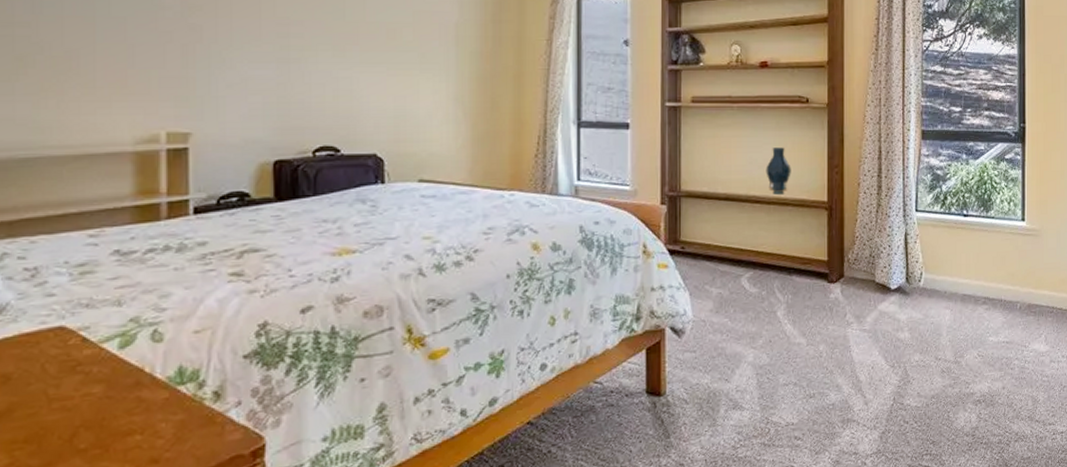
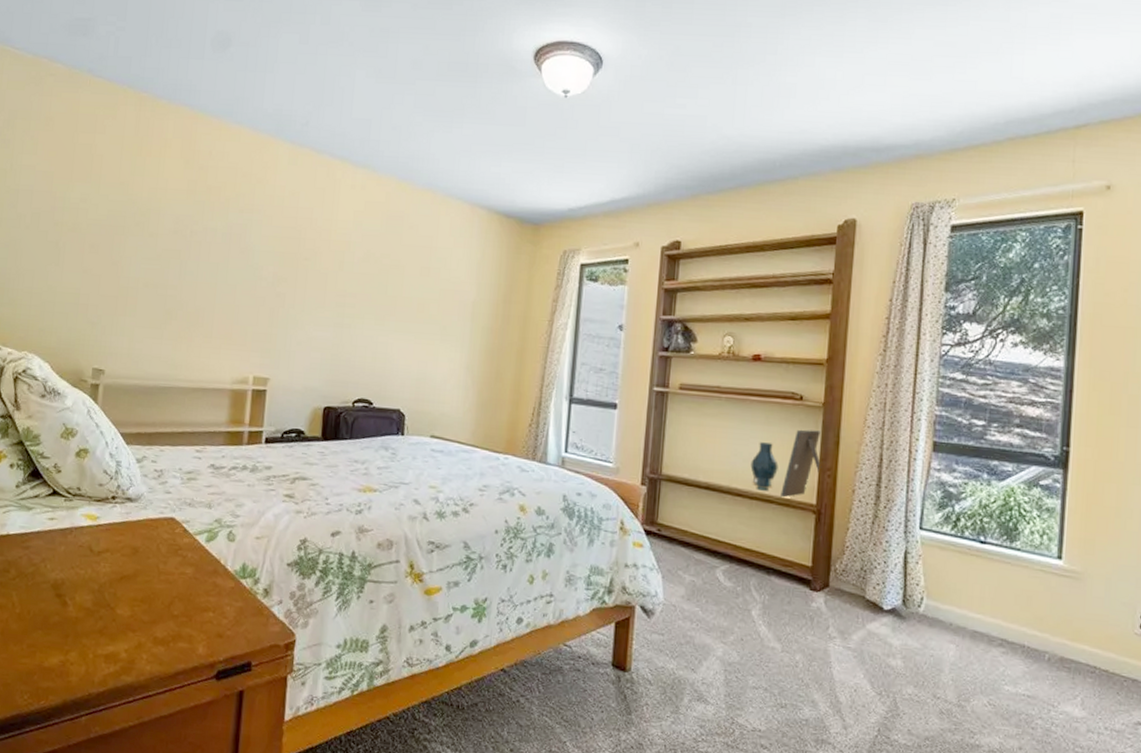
picture frame: none [795,131,830,199] -> present [780,429,822,498]

